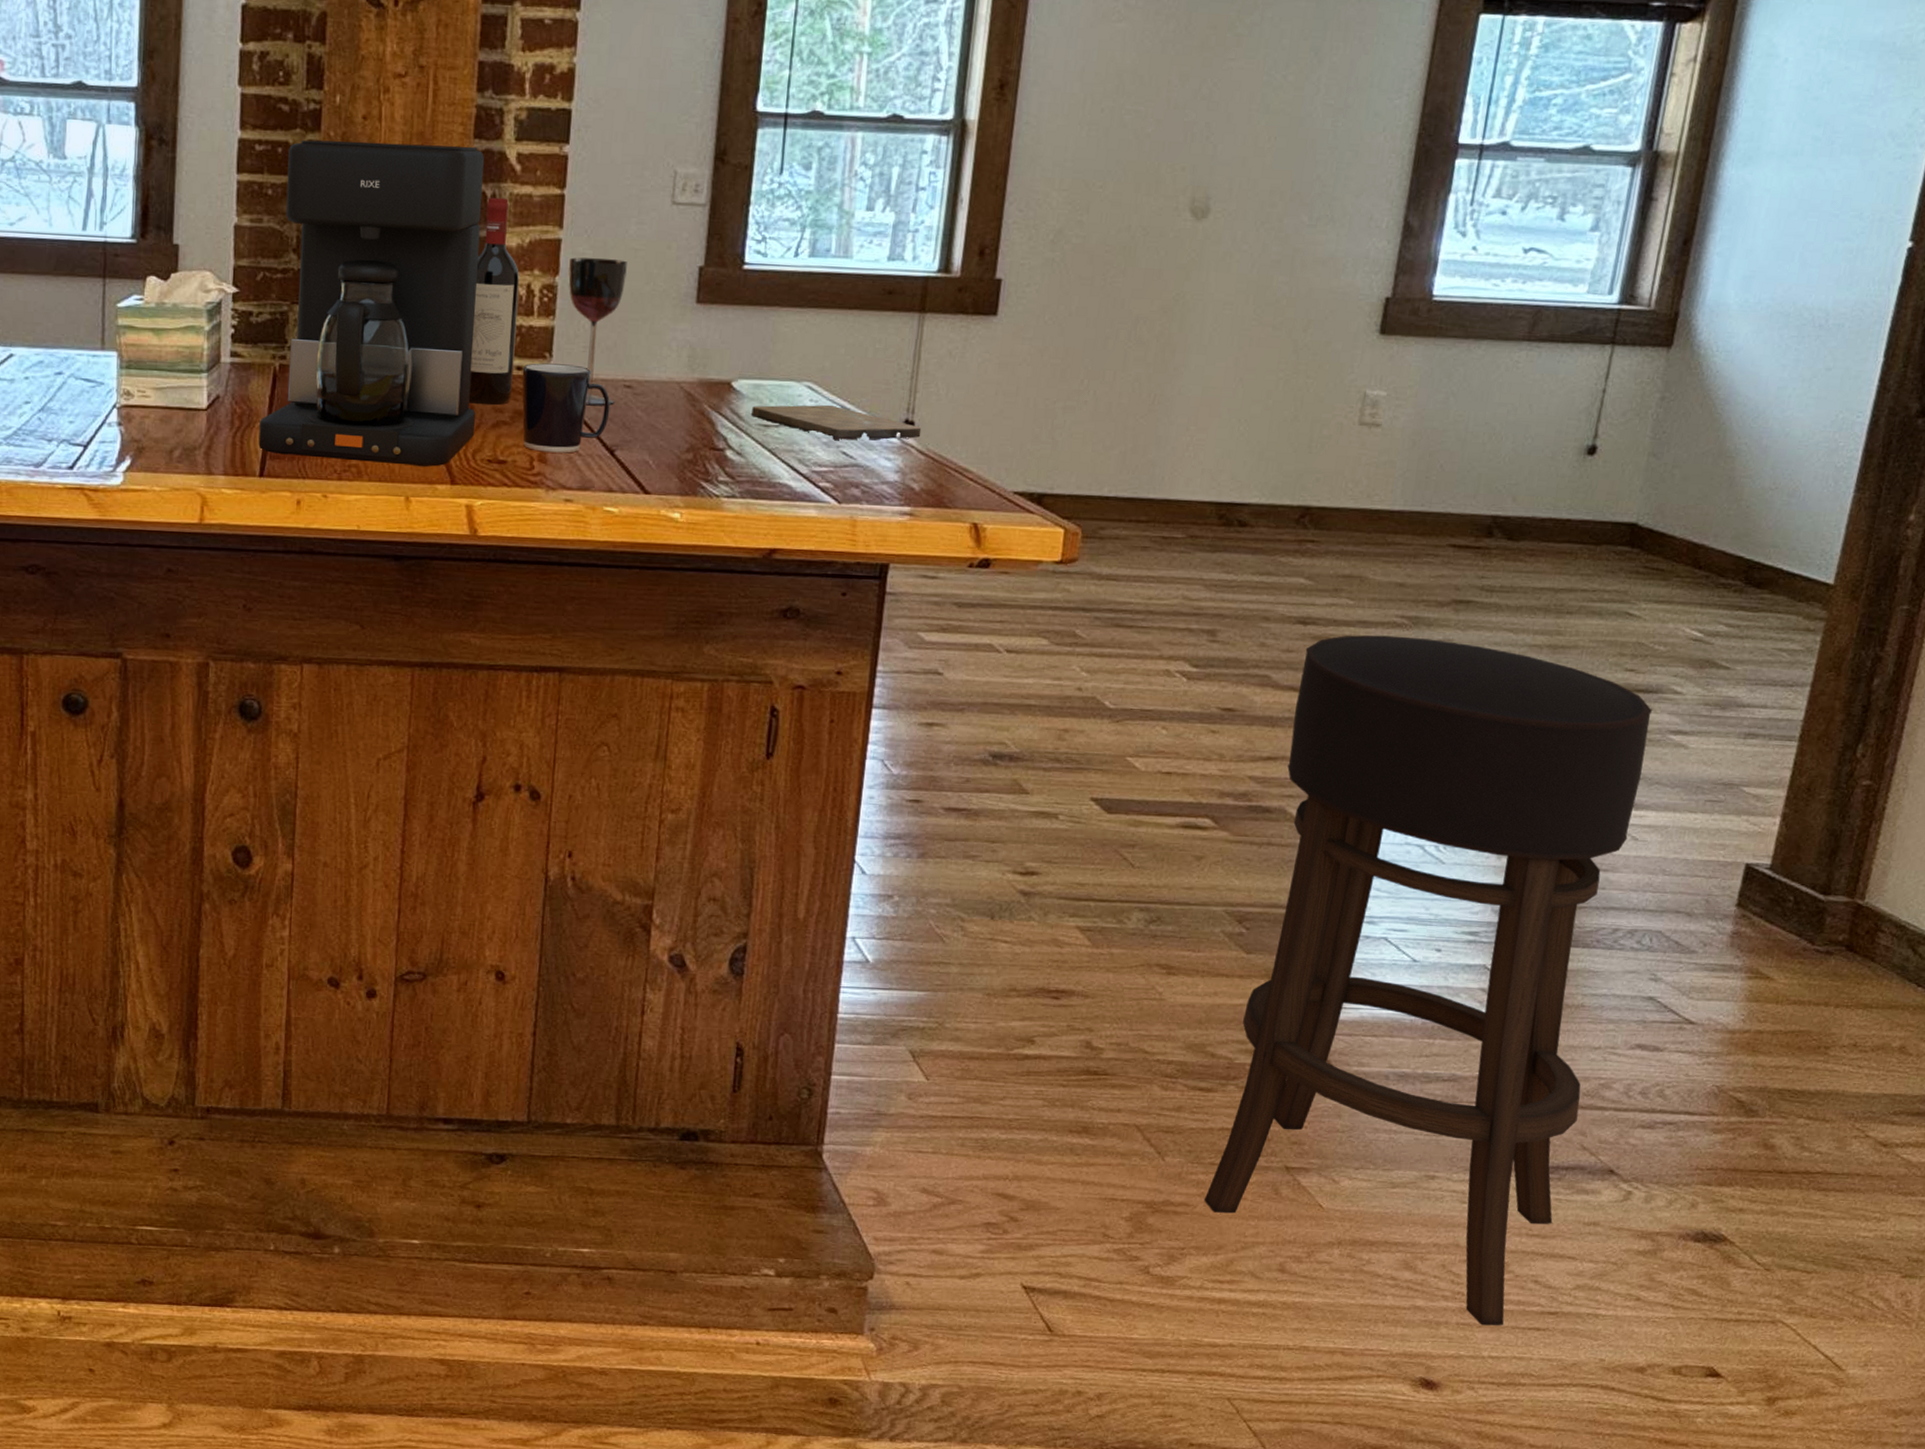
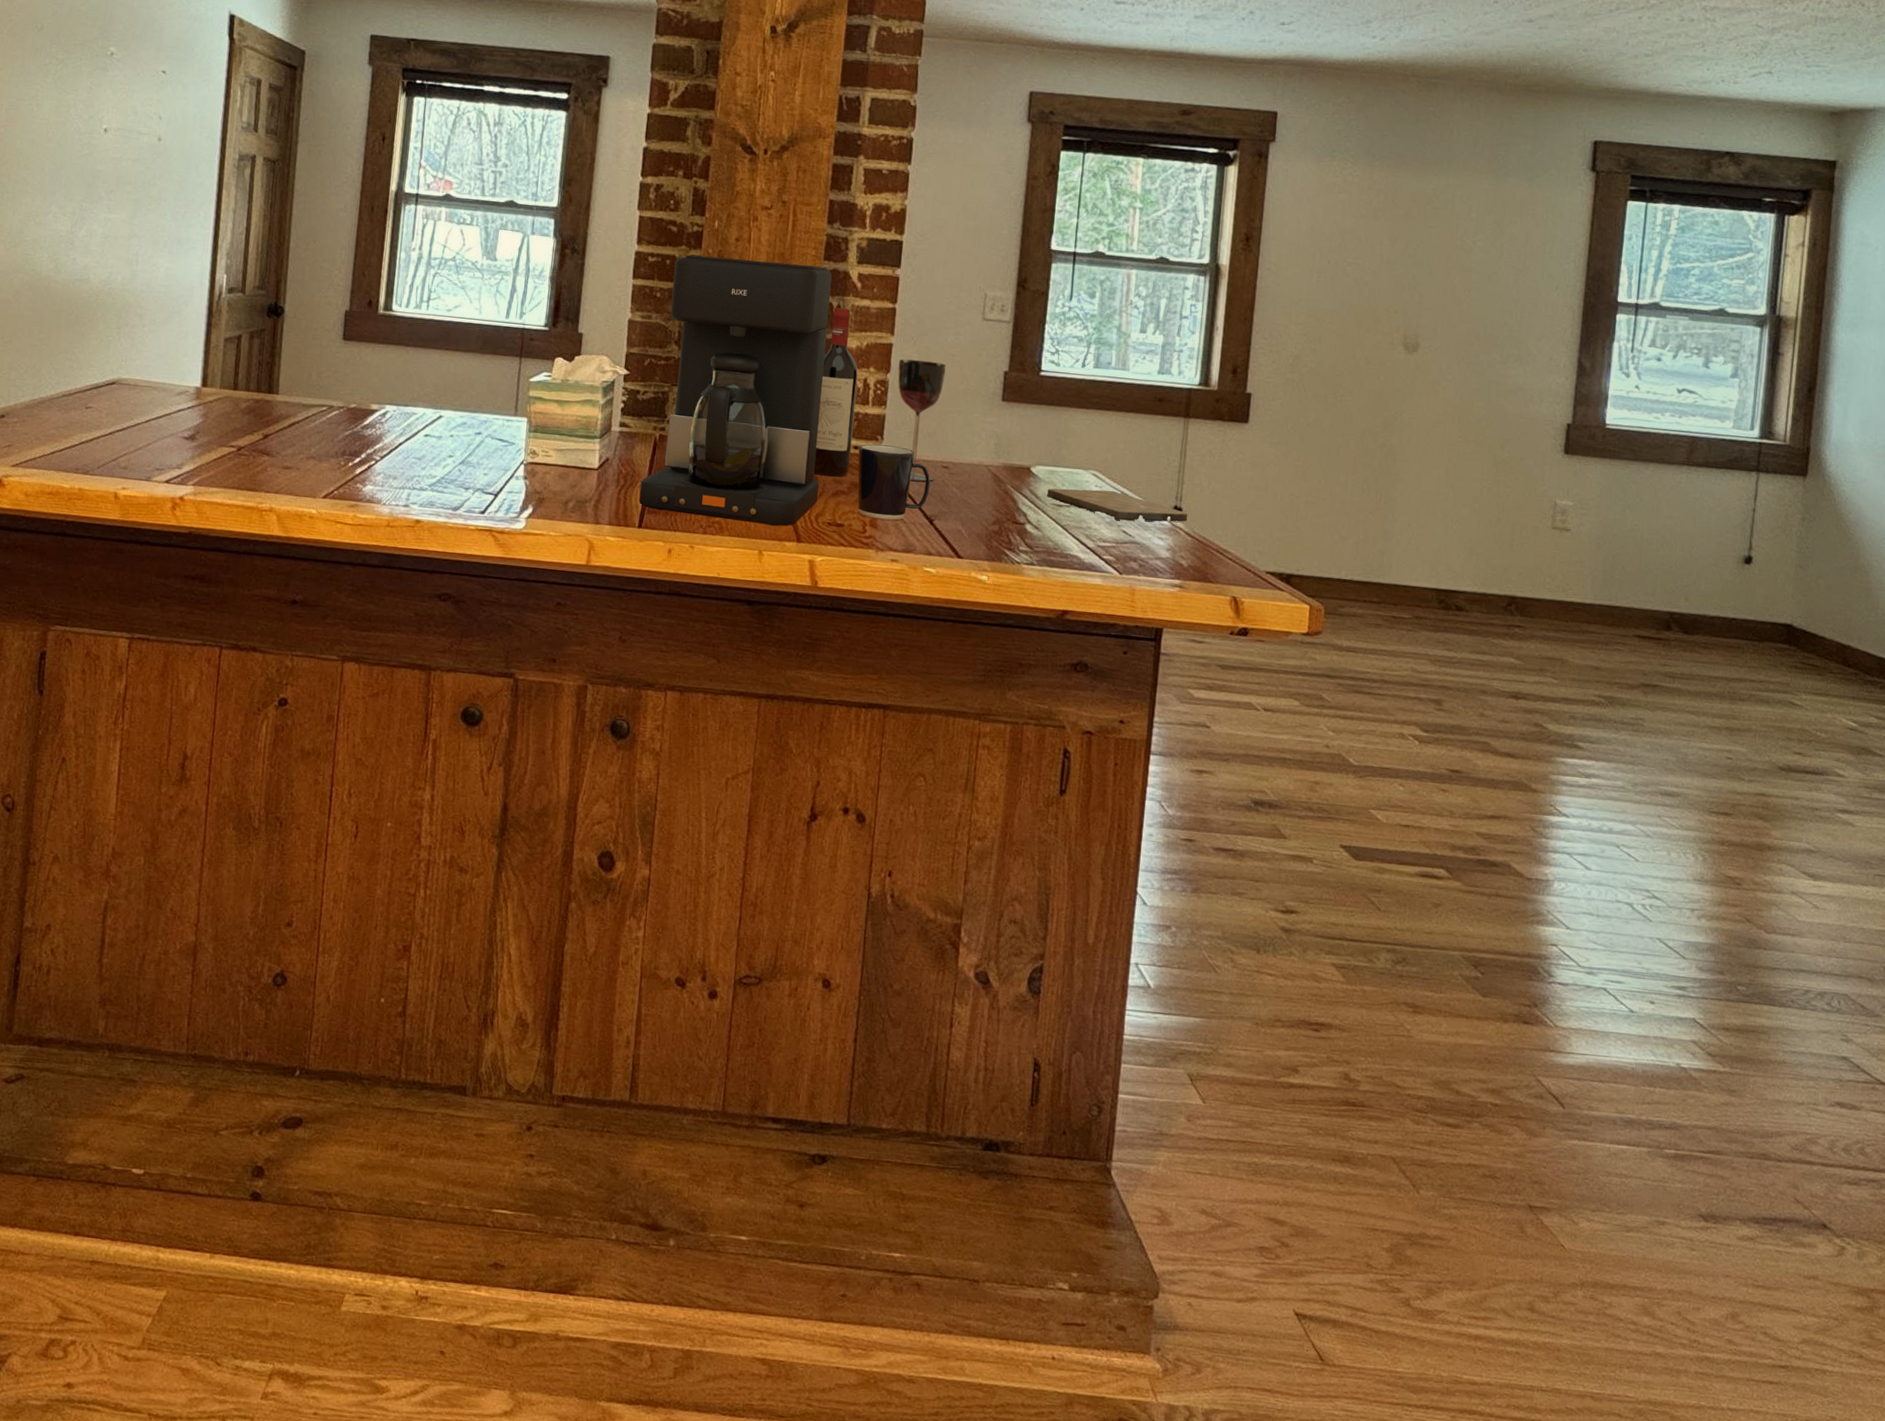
bar stool: present [1205,635,1652,1325] -> none [1457,710,1820,1377]

